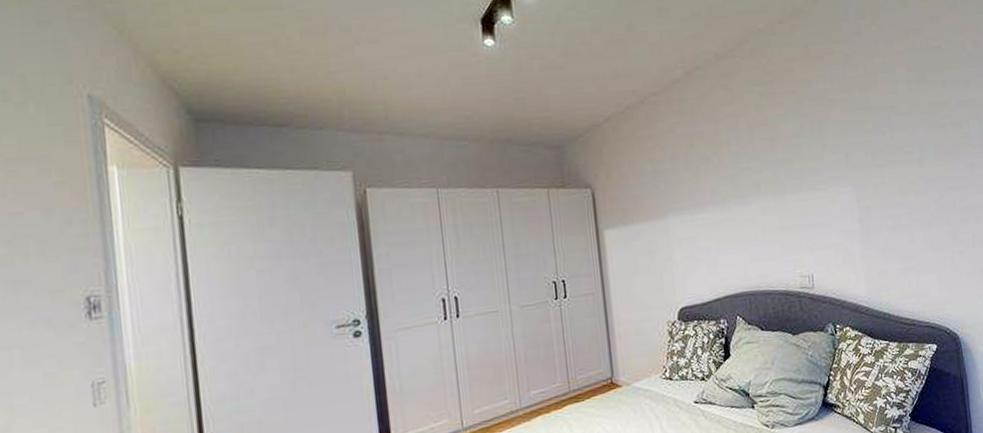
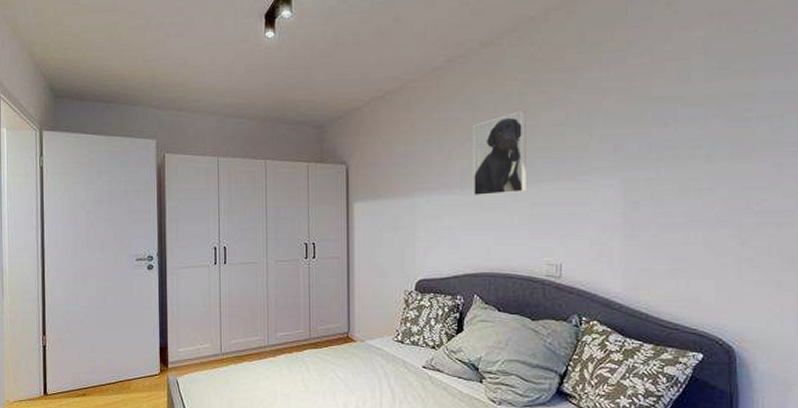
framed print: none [717,123,774,213] -> present [472,111,526,196]

